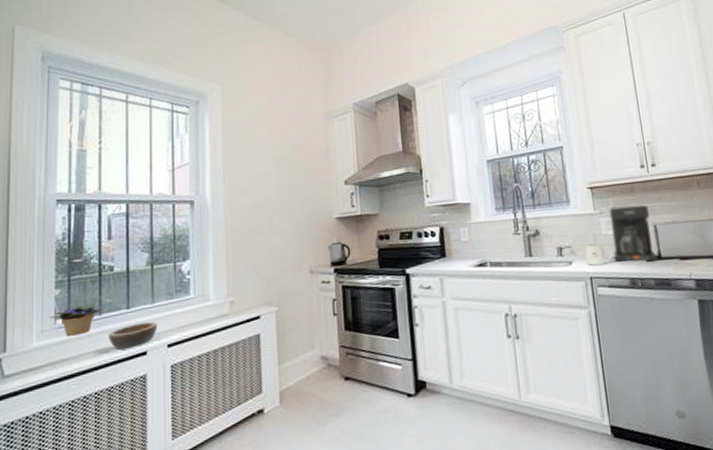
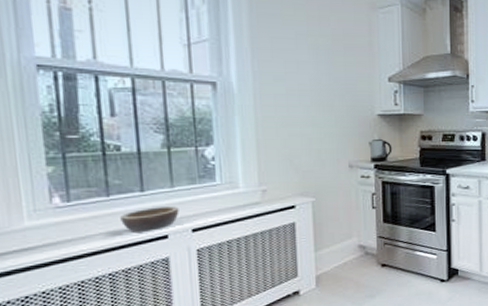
potted flower: present [48,304,106,337] -> none [40,185,114,218]

